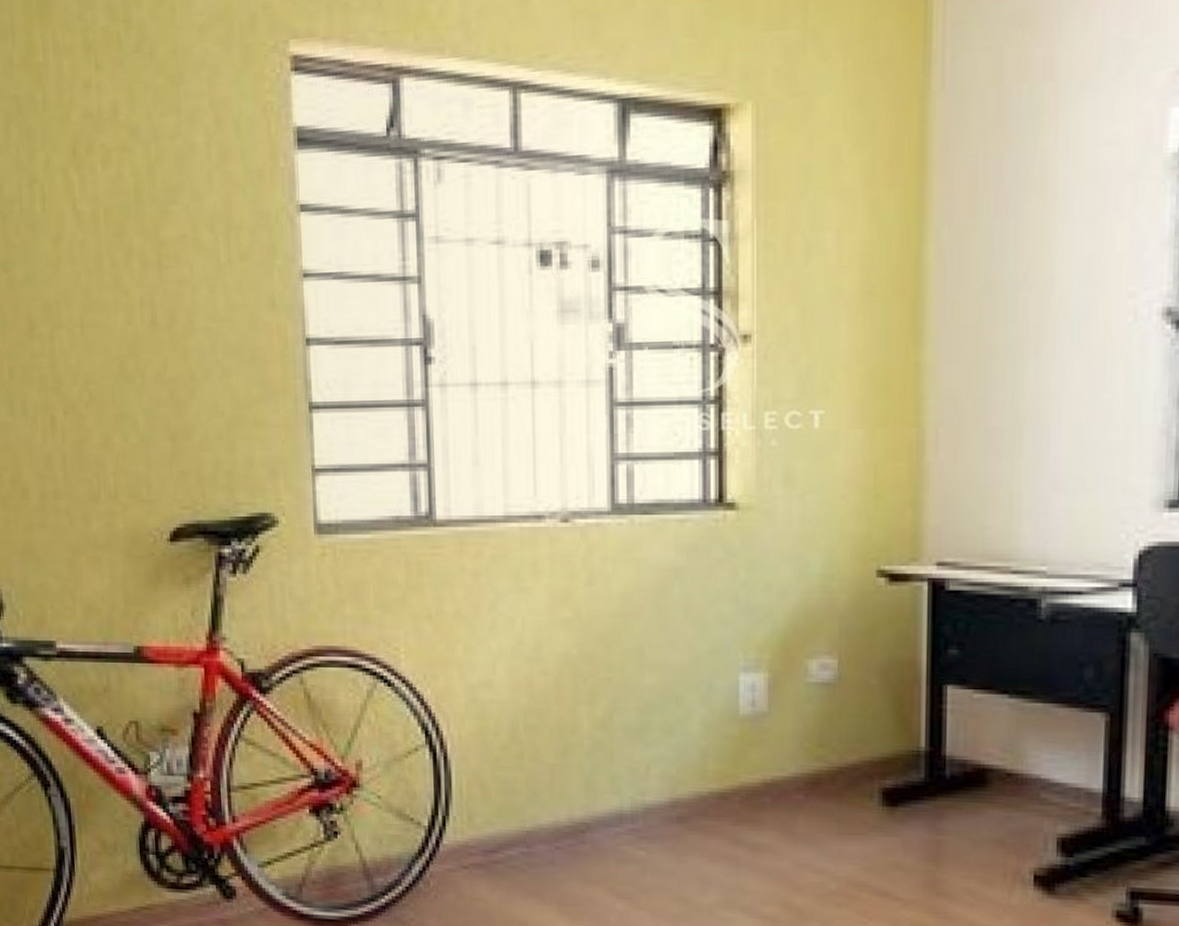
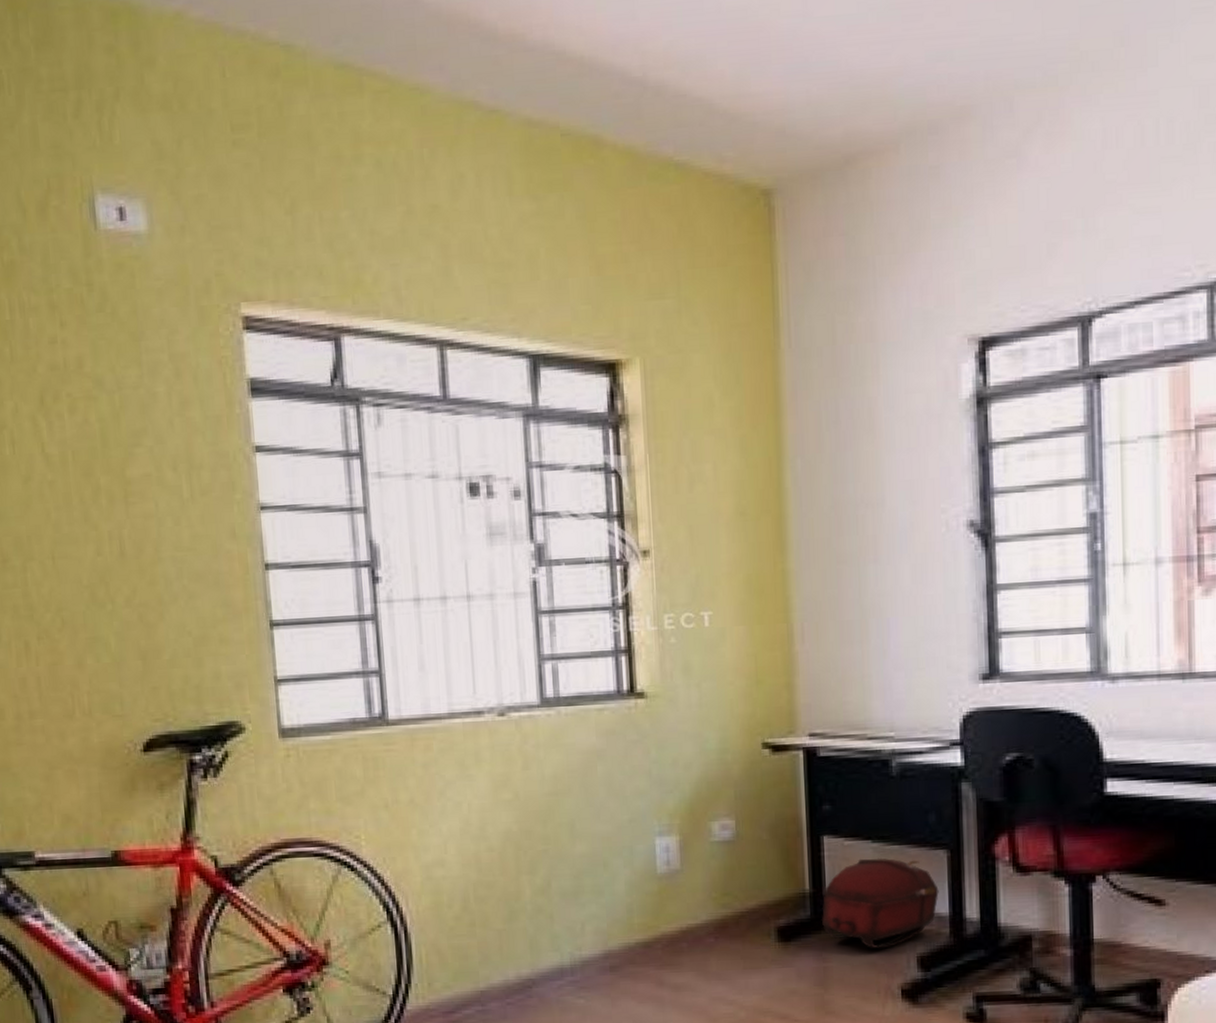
backpack: none [937,716,1091,825] -> present [821,858,939,949]

